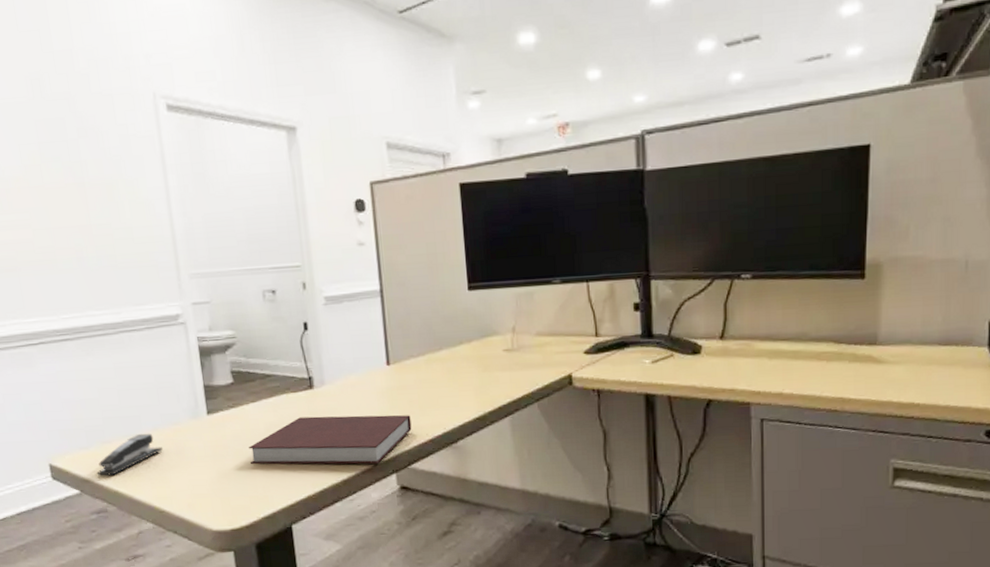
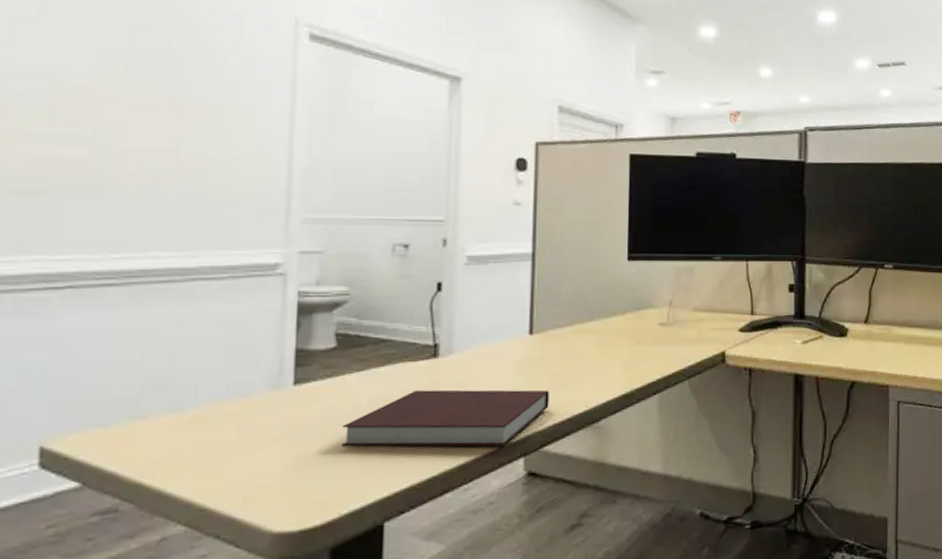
stapler: present [97,433,164,476] -> none [113,406,223,463]

